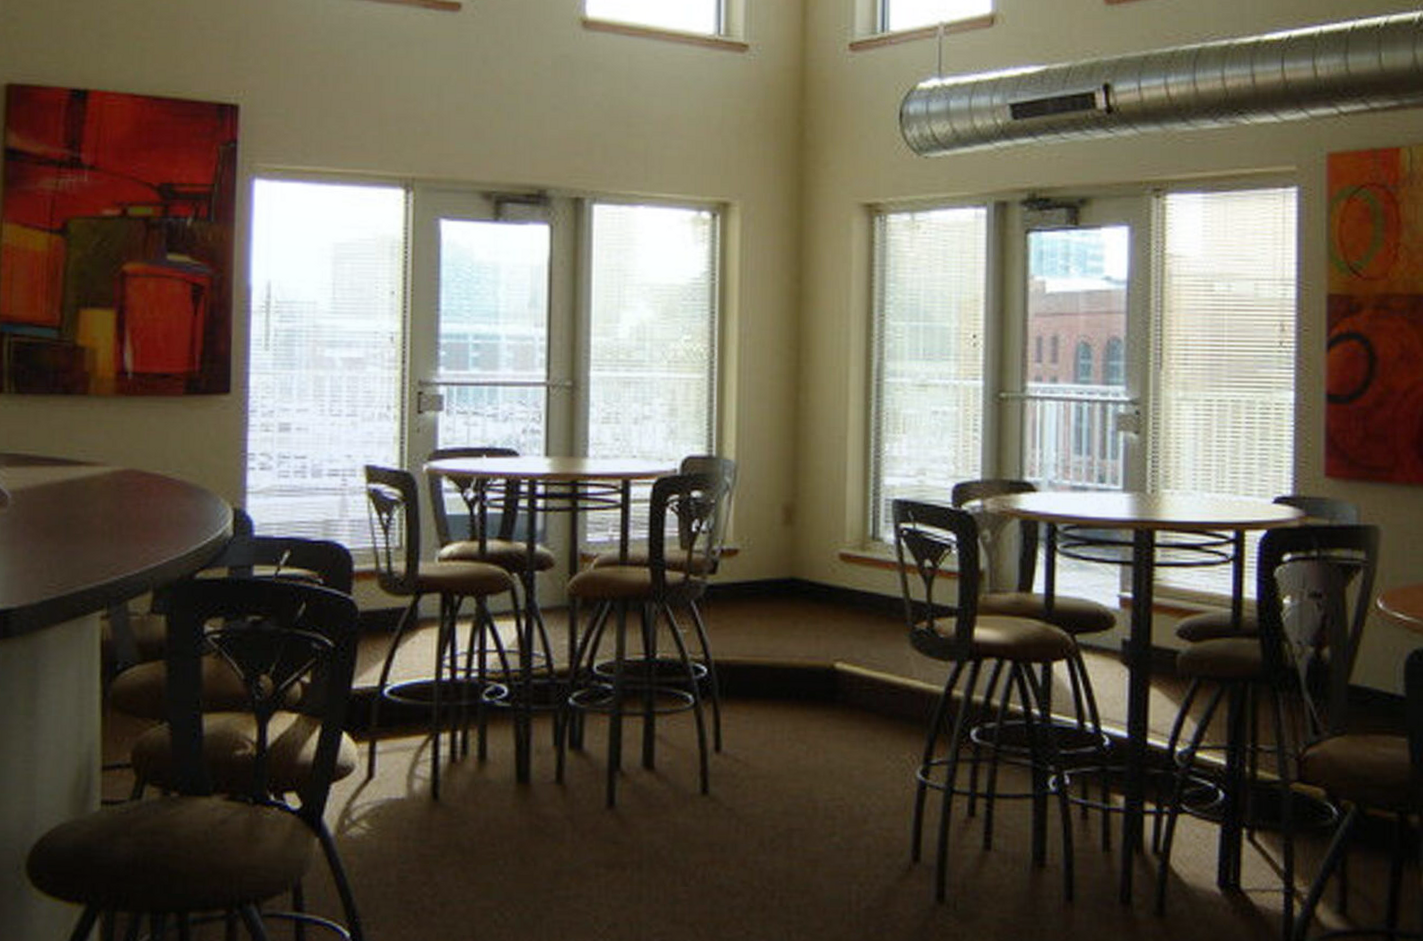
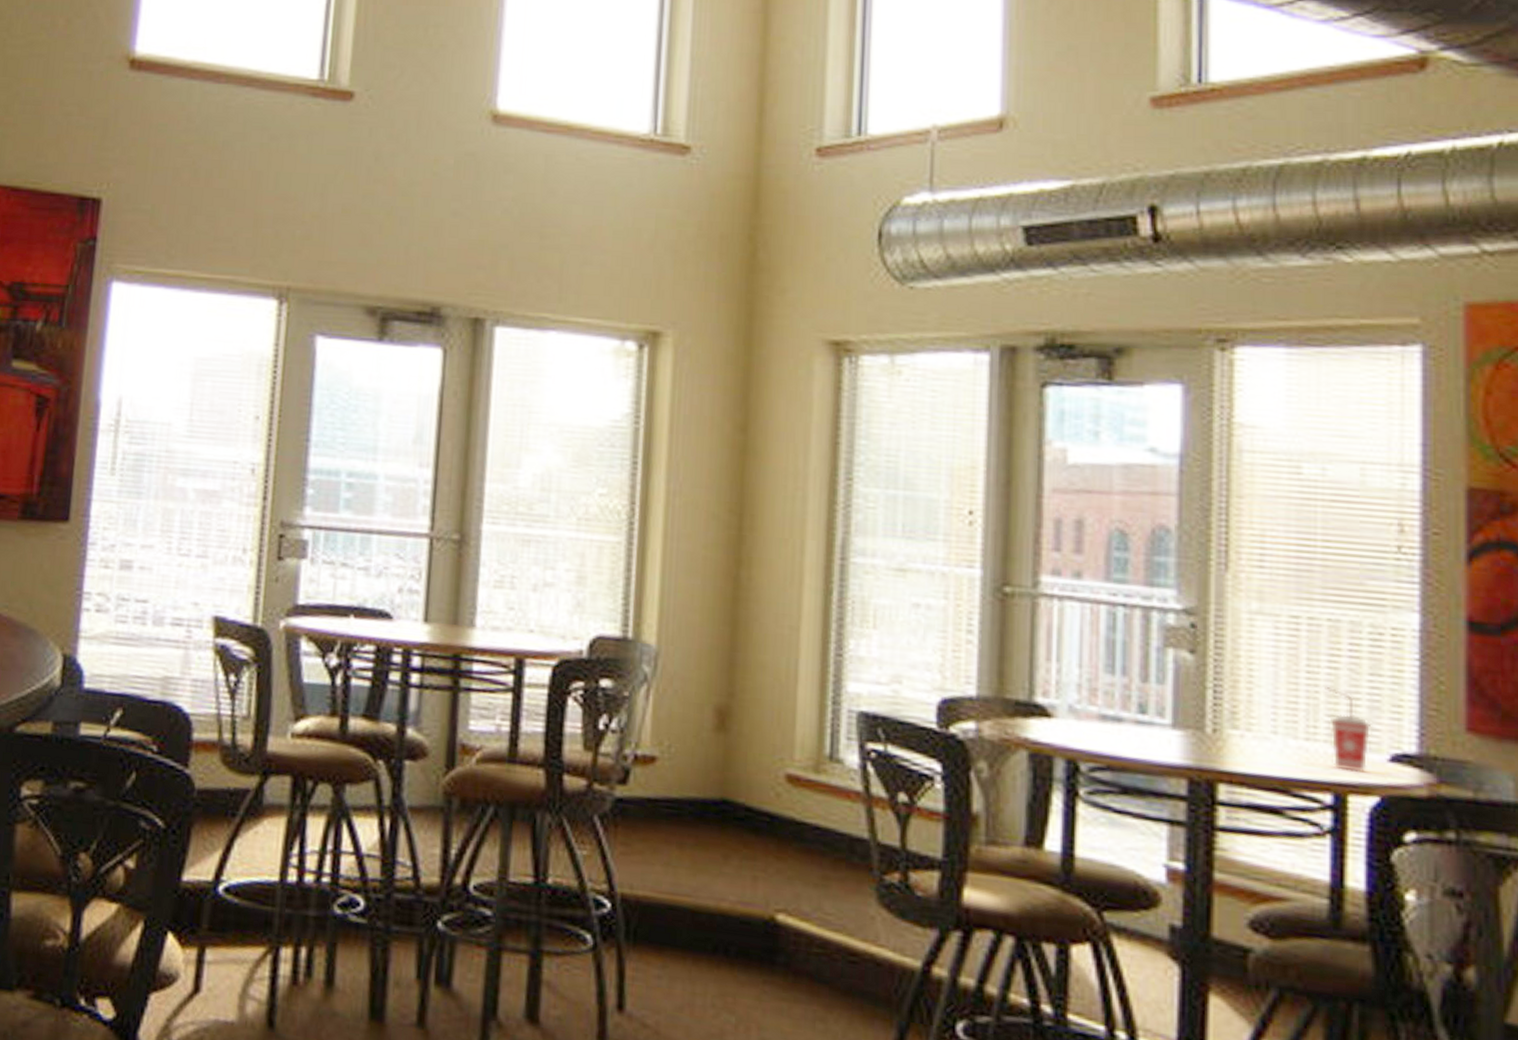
beverage cup: none [1229,452,1262,513] -> present [1324,687,1372,772]

